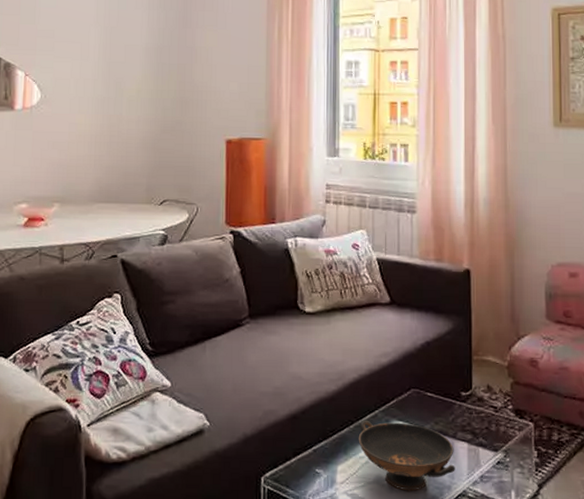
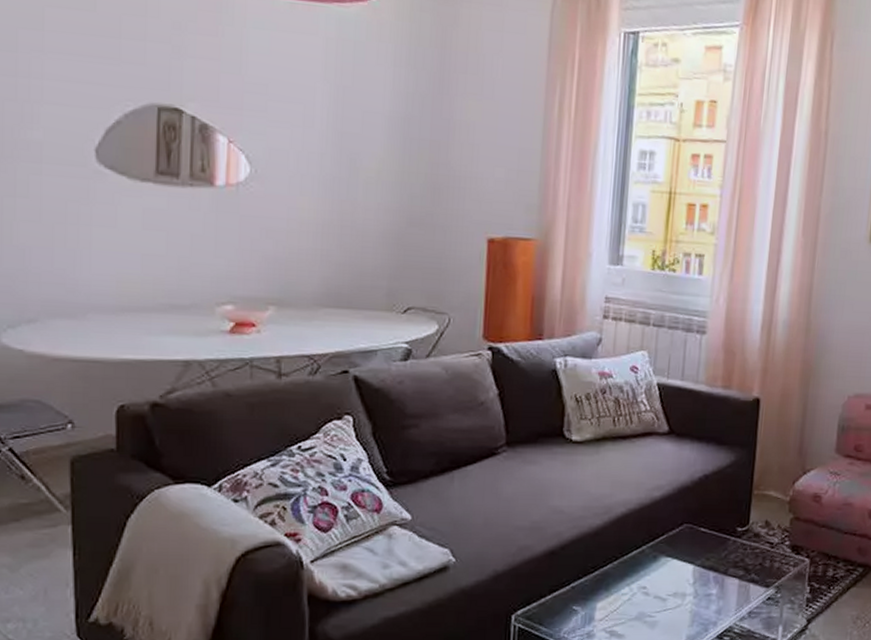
decorative bowl: present [358,420,455,491] -> none [621,556,724,628]

